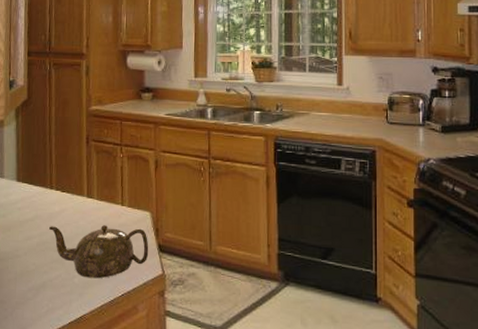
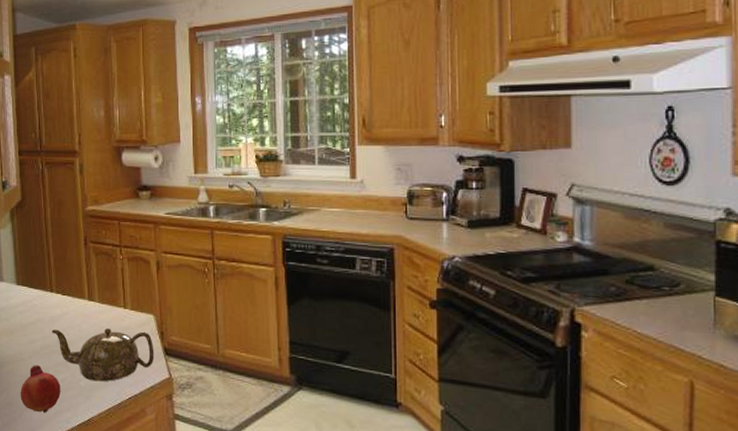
fruit: none [13,262,55,311] -> present [20,365,61,413]

